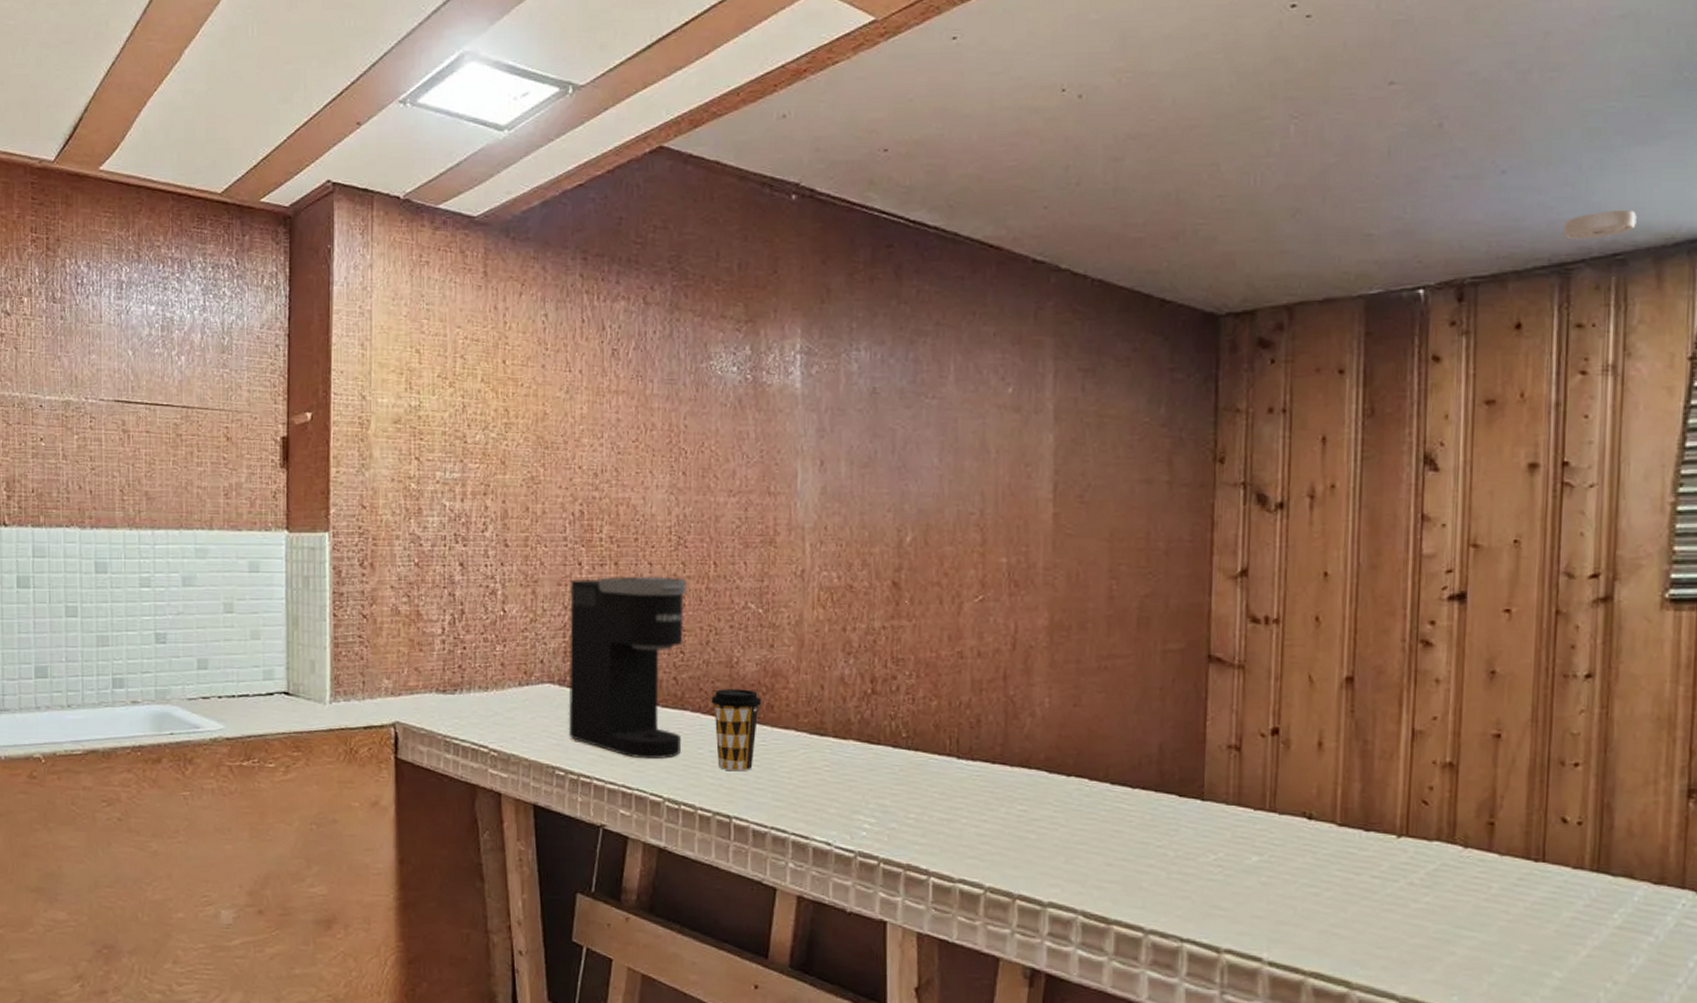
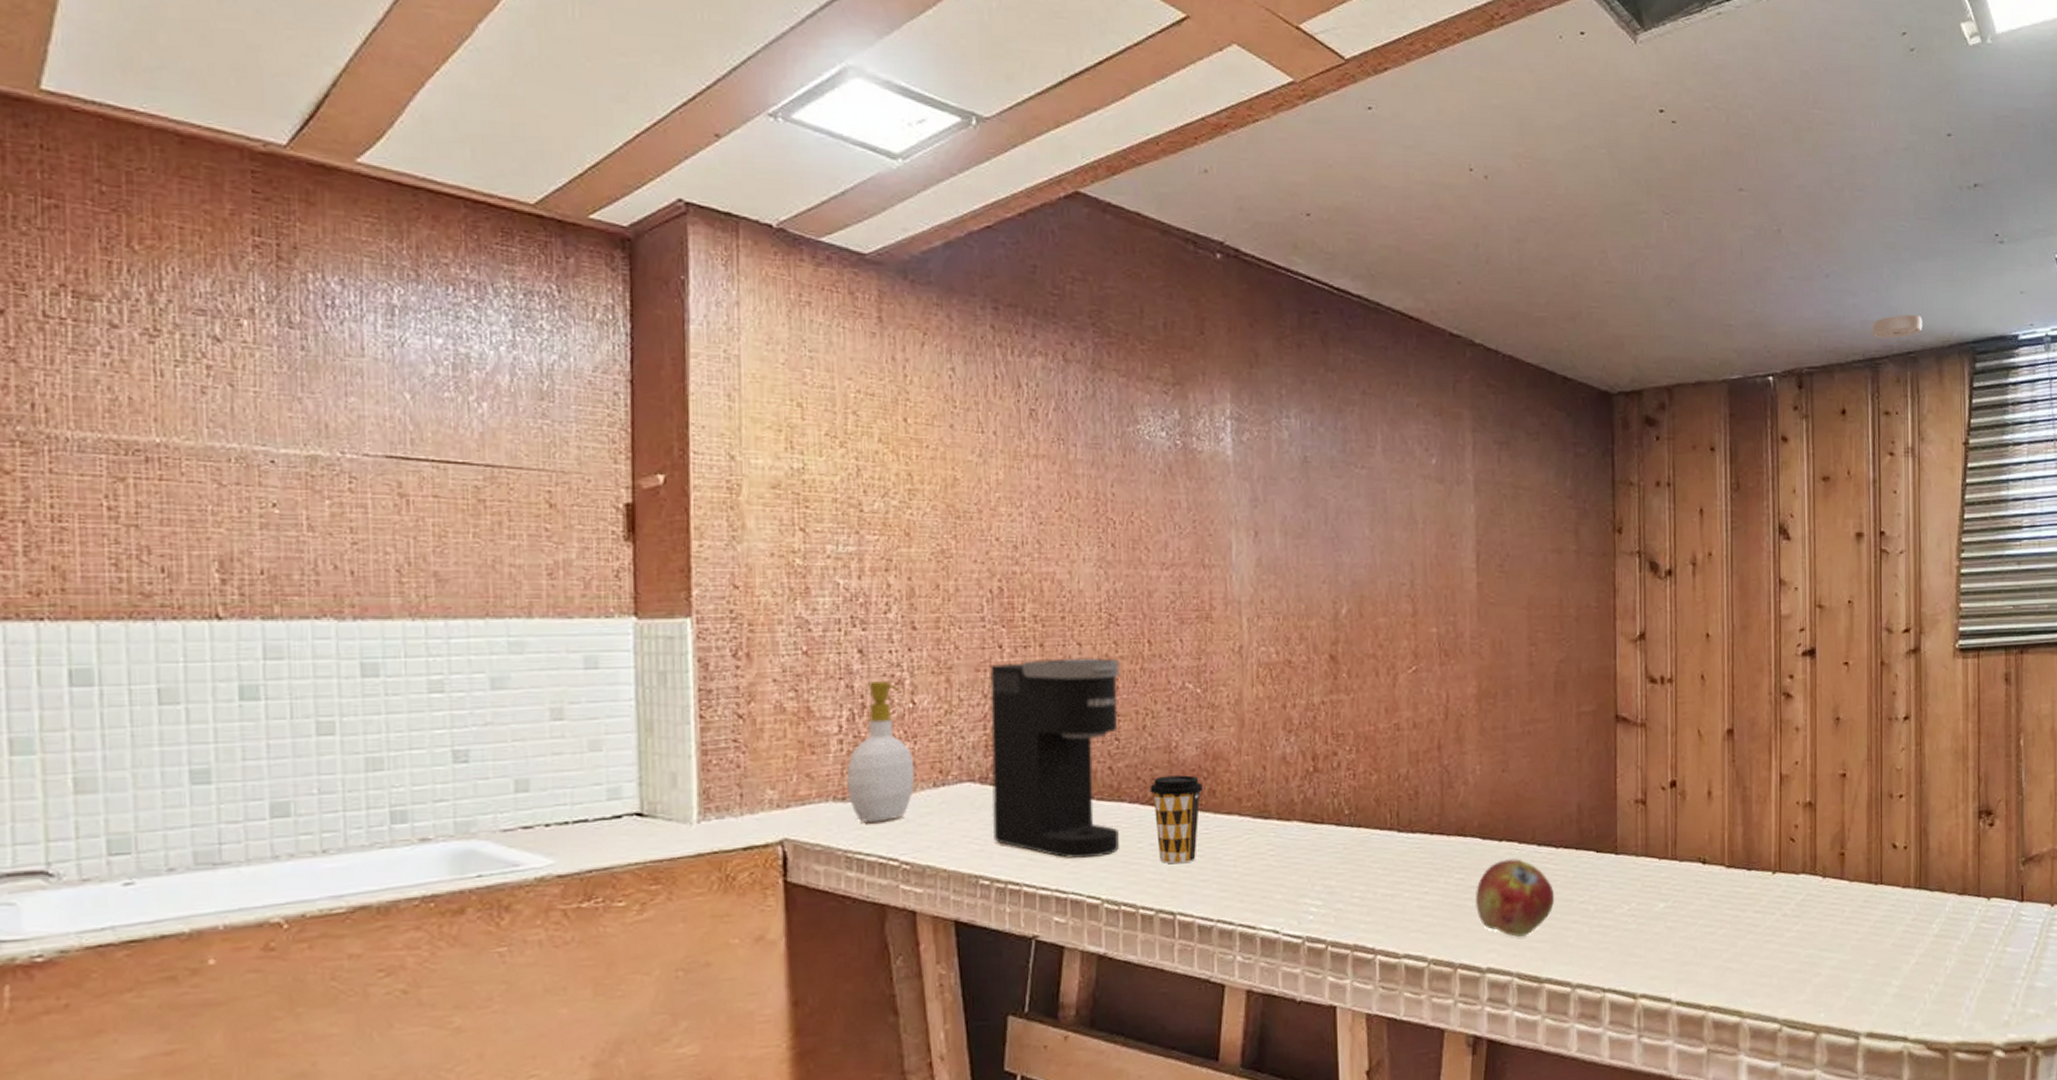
soap bottle: none [447,591,504,714] -> present [846,681,915,824]
fruit: none [1039,795,1129,876] -> present [1476,859,1555,937]

